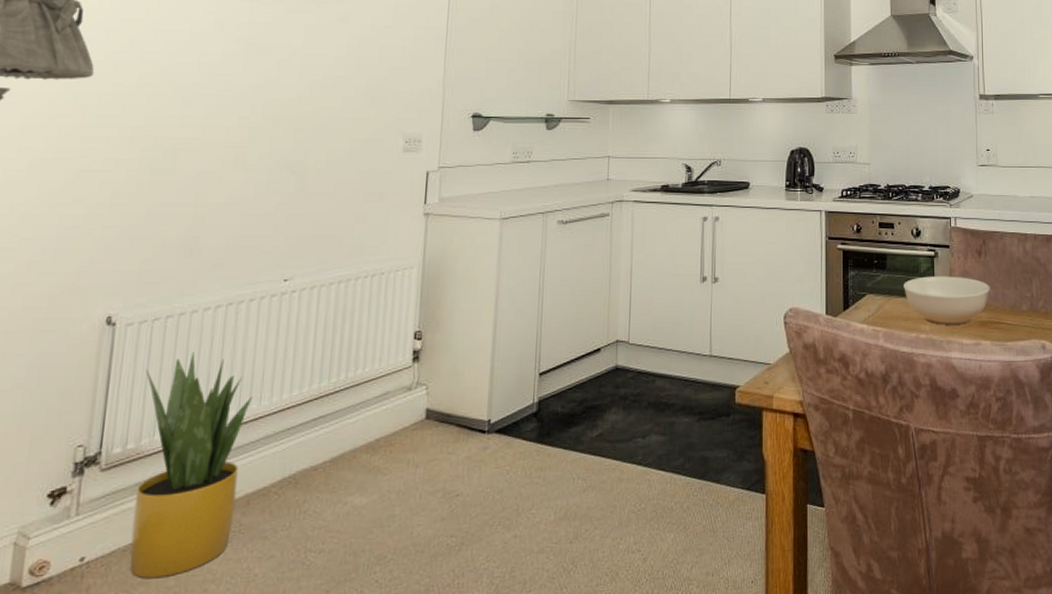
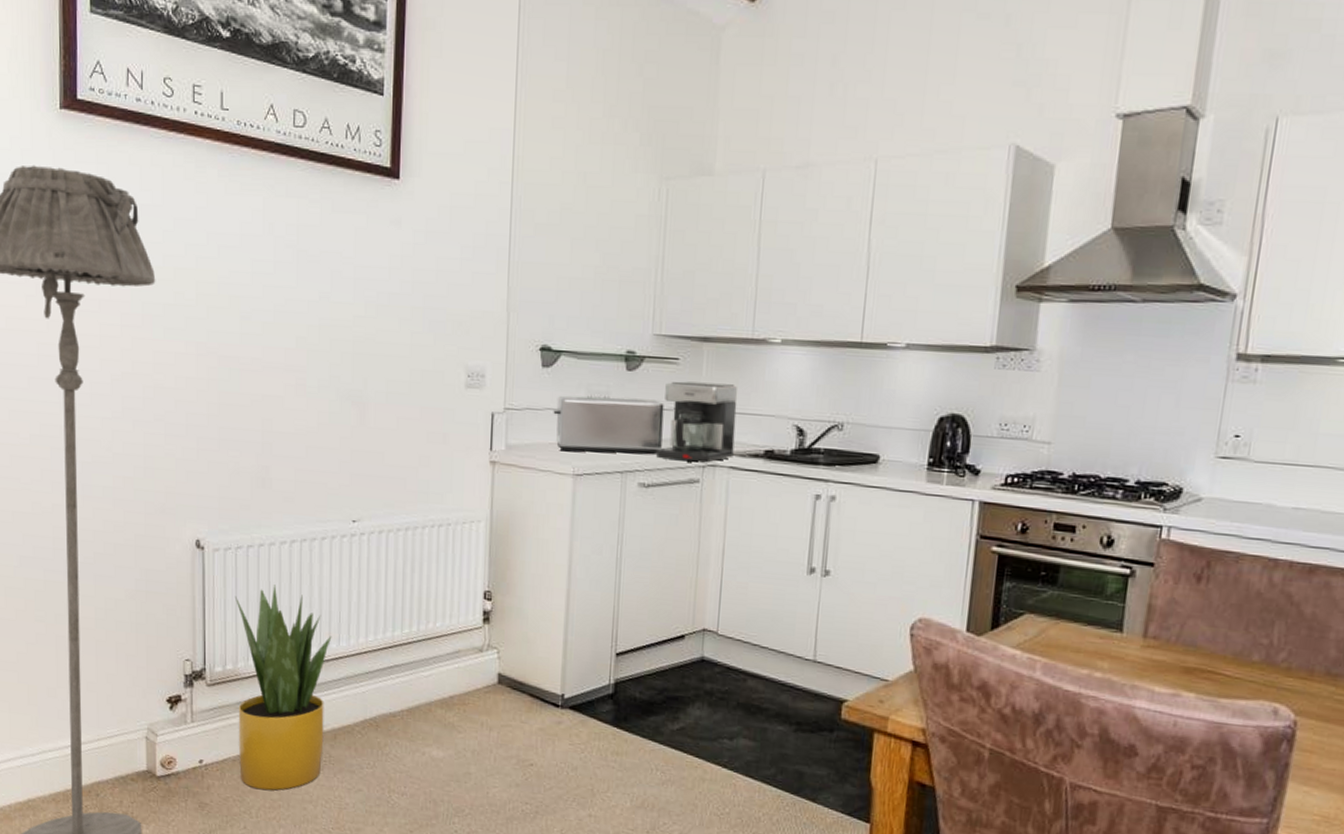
toaster: none [483,152,579,200] -> present [553,395,664,454]
coffee maker: none [573,135,638,199] -> present [656,381,738,463]
bowl: present [904,276,990,325] -> none [1078,600,1208,668]

